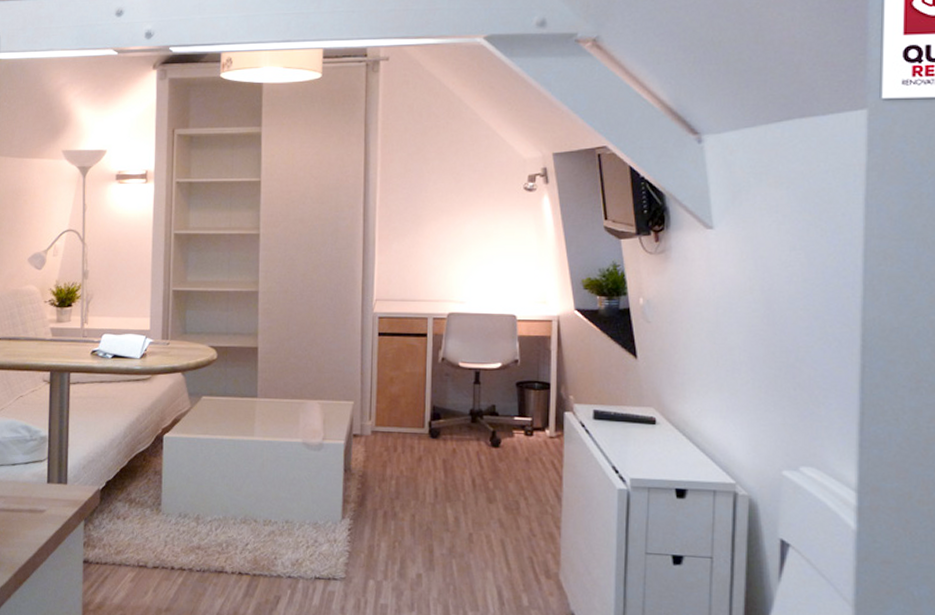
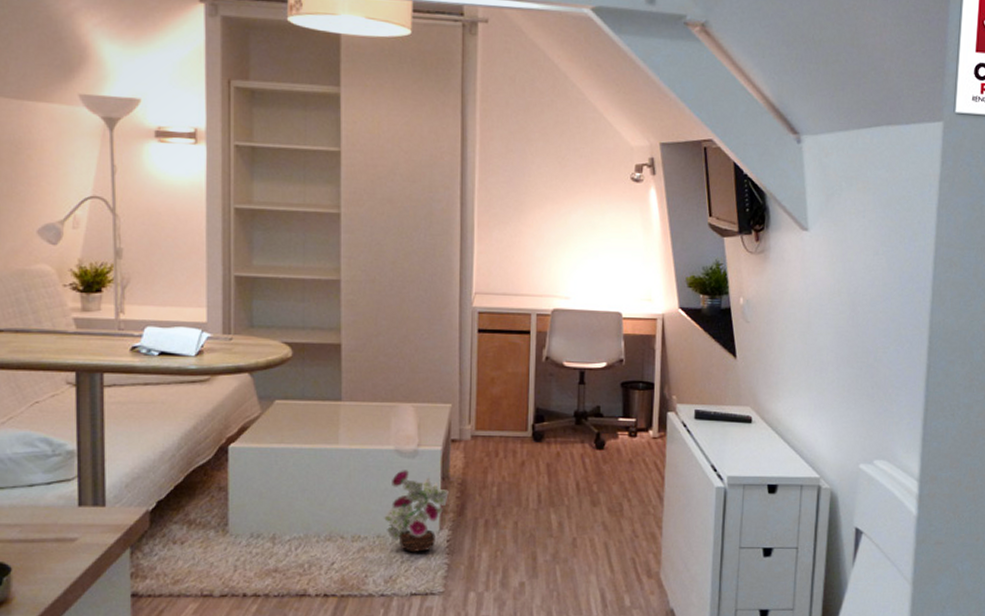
decorative plant: none [291,461,350,539] -> present [383,470,449,552]

